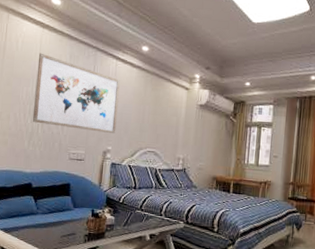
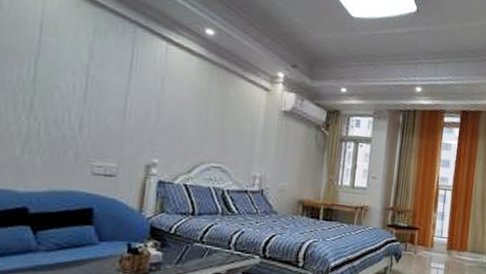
wall art: present [33,53,120,133] -> none [30,19,173,142]

